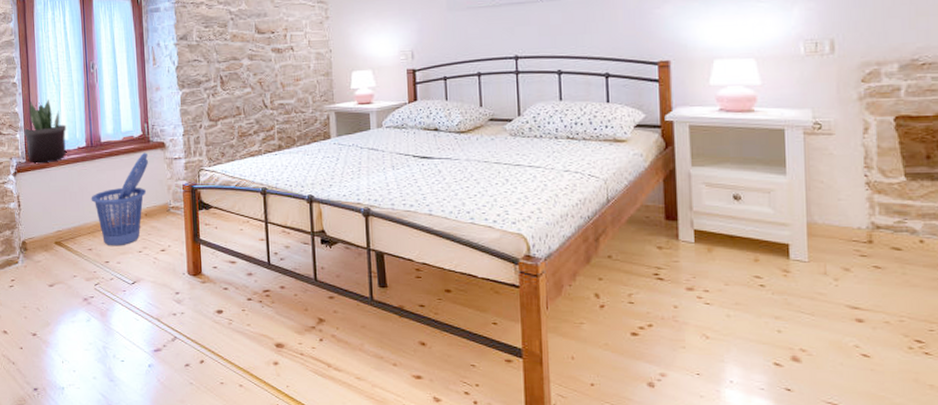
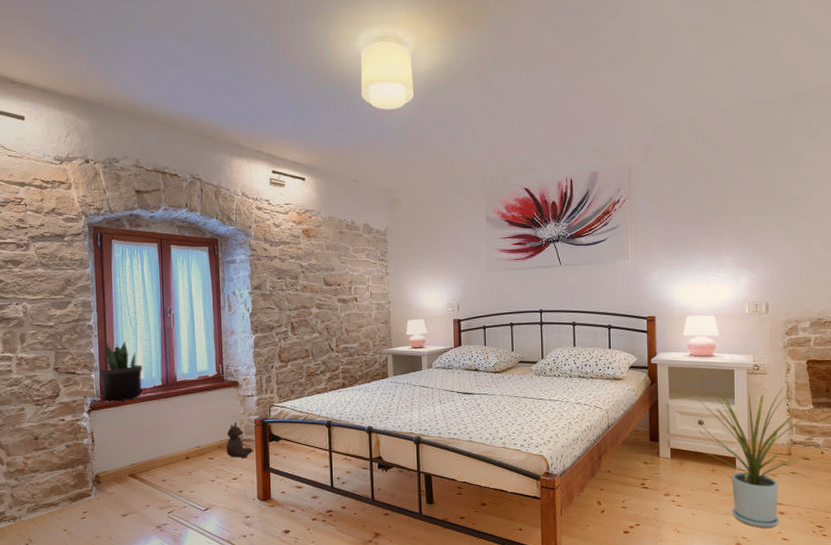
laundry basket: present [91,152,148,245] -> none [166,390,222,476]
teddy bear: none [153,187,182,227] -> present [226,422,253,458]
house plant: none [729,147,918,339] -> present [695,384,820,528]

